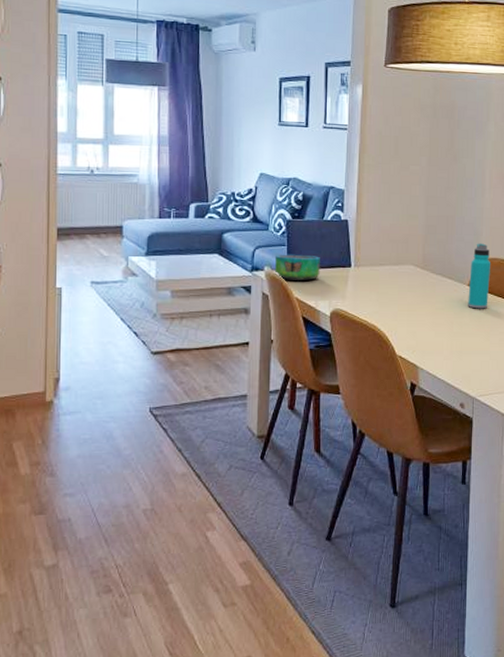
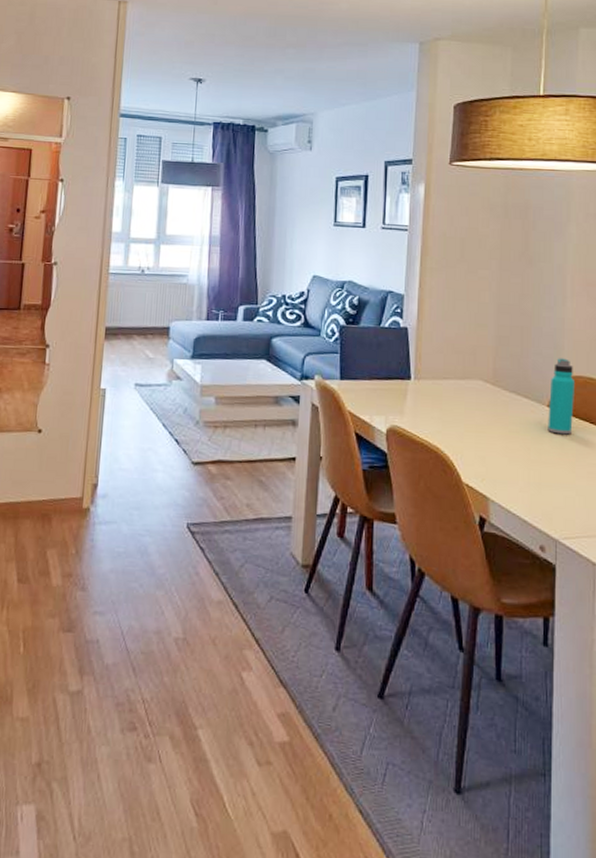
decorative bowl: present [274,254,320,281] -> none [325,362,376,393]

